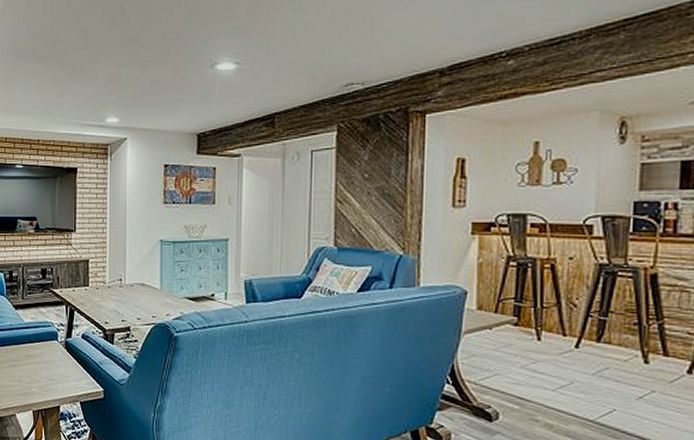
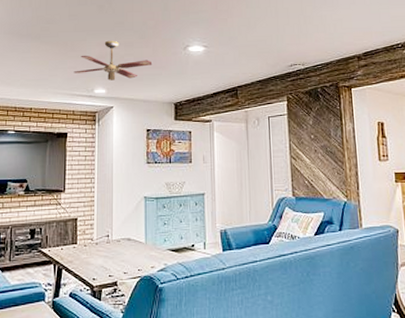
ceiling fan: none [83,58,173,108] -> present [73,40,153,81]

